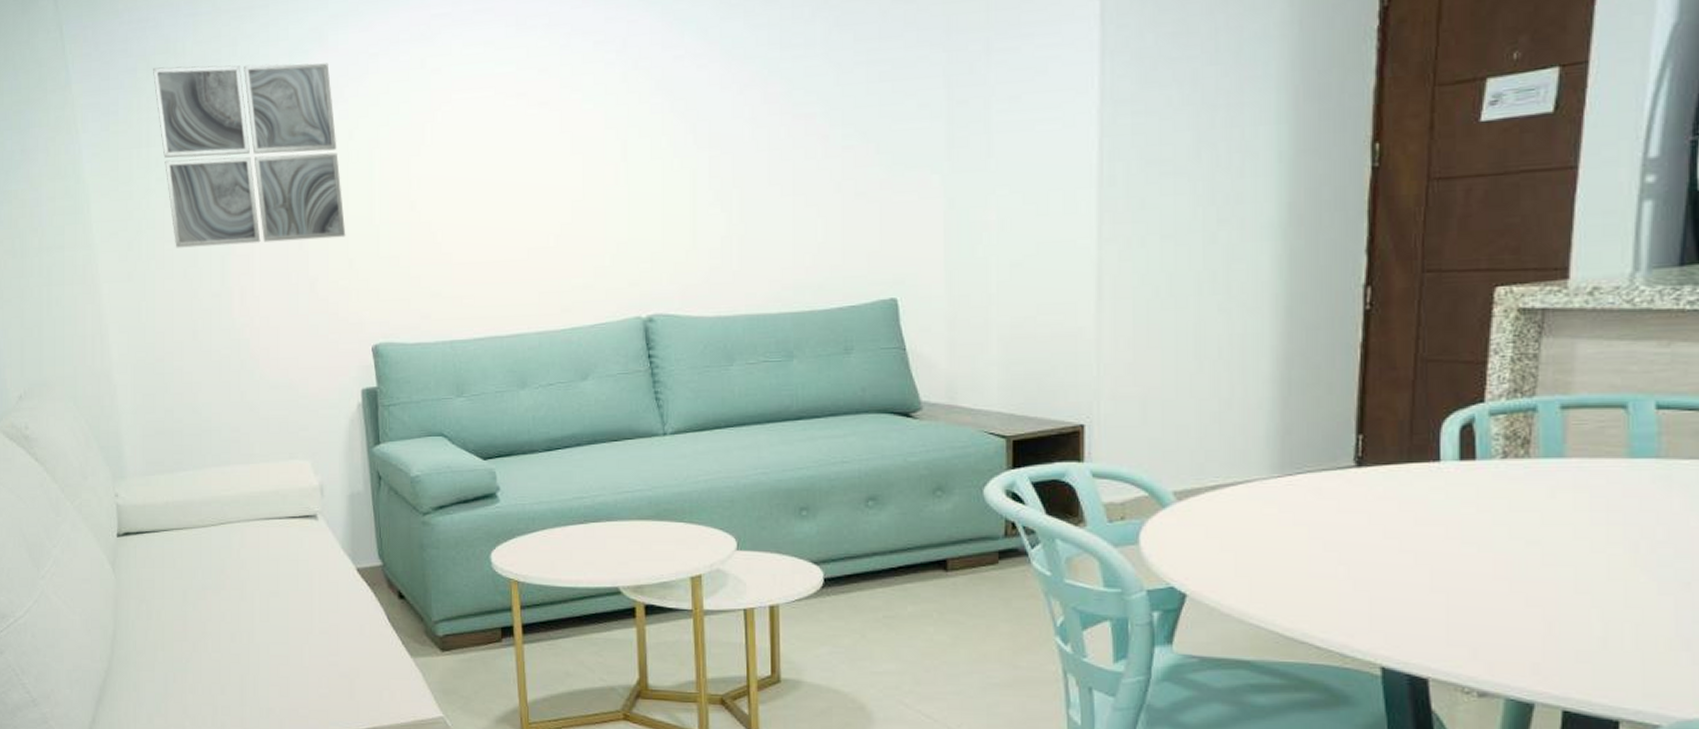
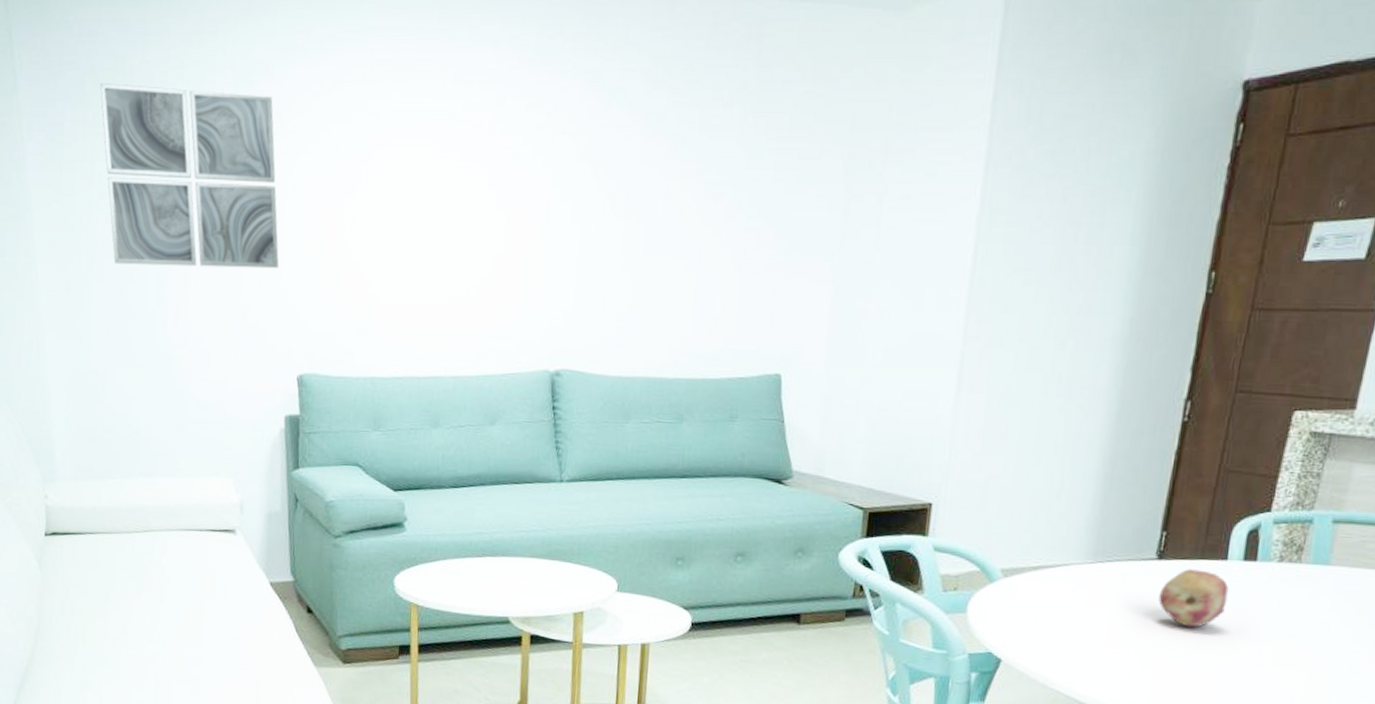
fruit: none [1364,475,1447,541] -> present [1158,569,1229,628]

